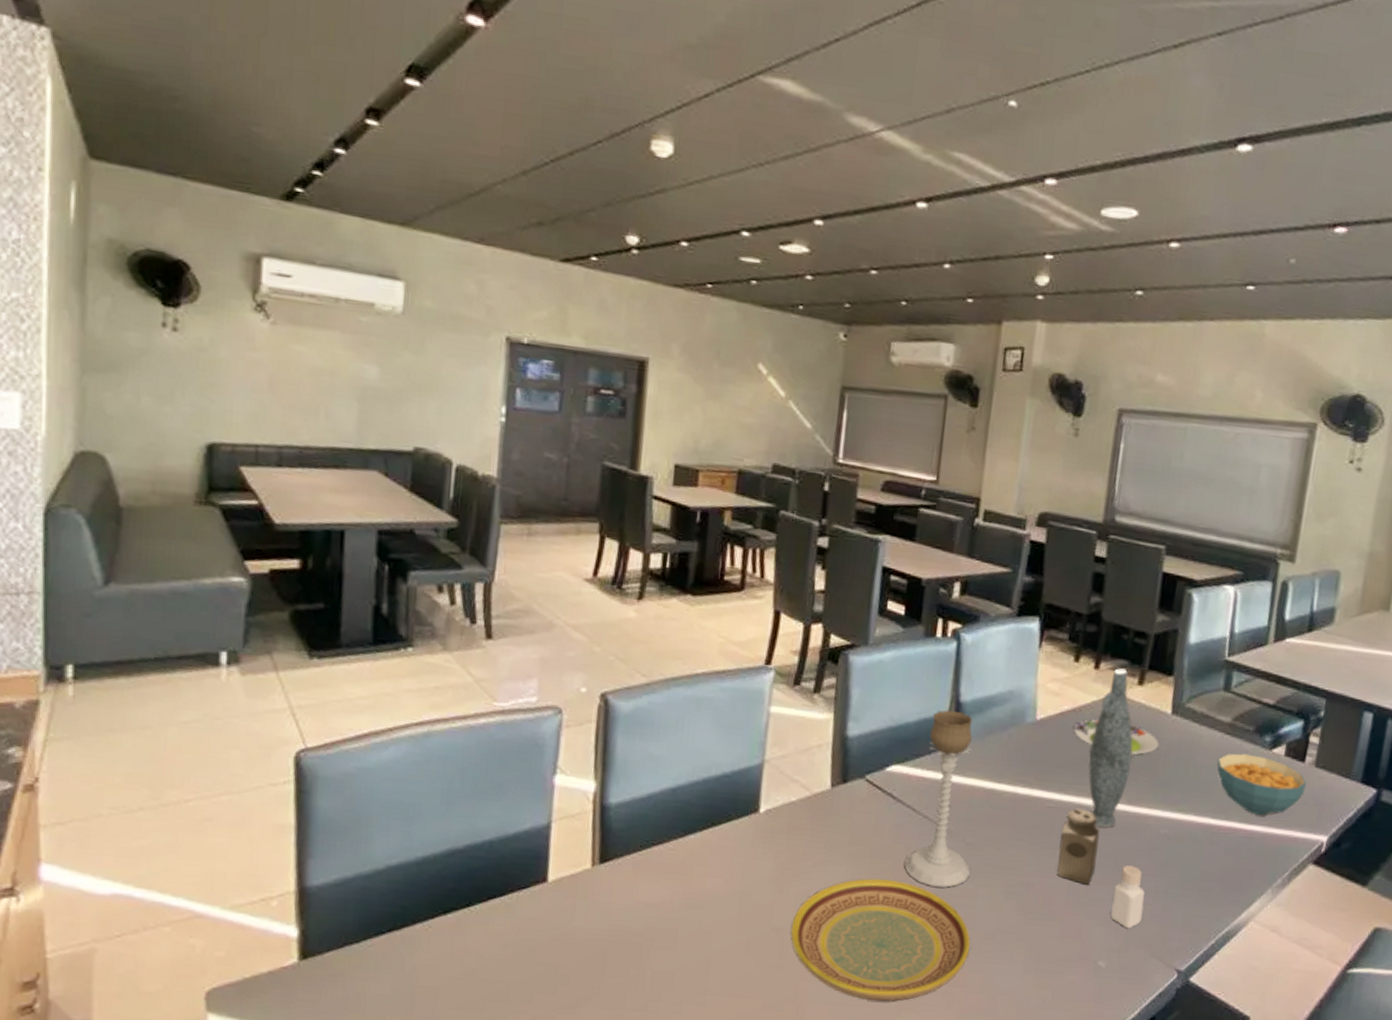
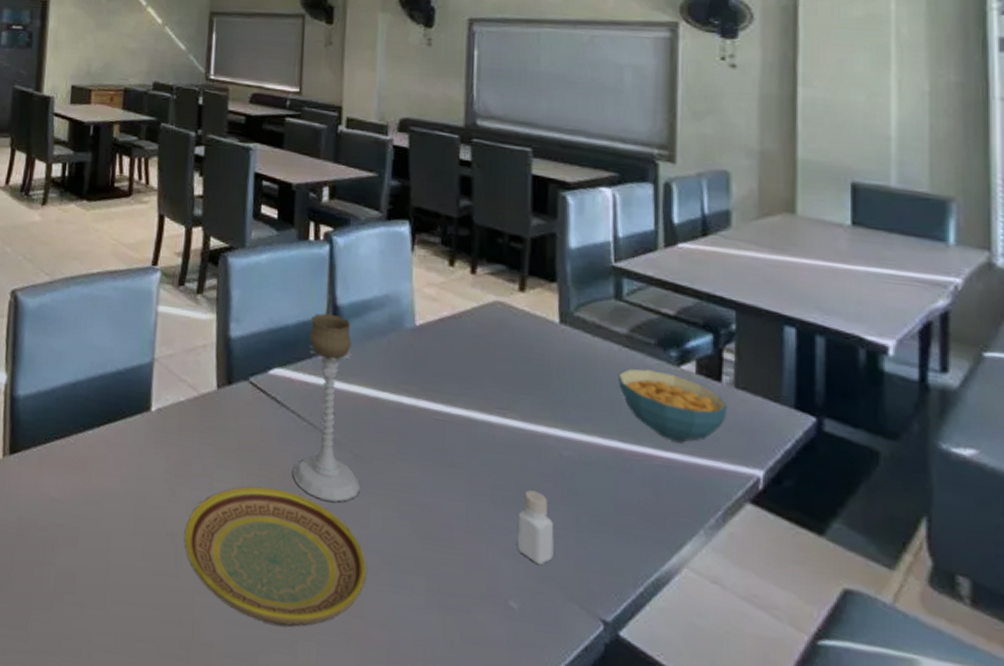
salt shaker: present [1057,808,1100,885] -> none [452,423,495,510]
salad plate: present [1073,719,1159,755] -> none [455,327,549,367]
vase: present [1088,668,1133,828] -> none [474,273,522,446]

